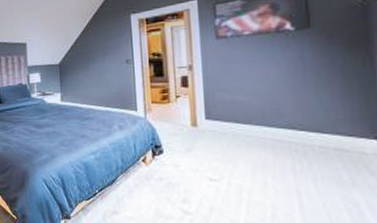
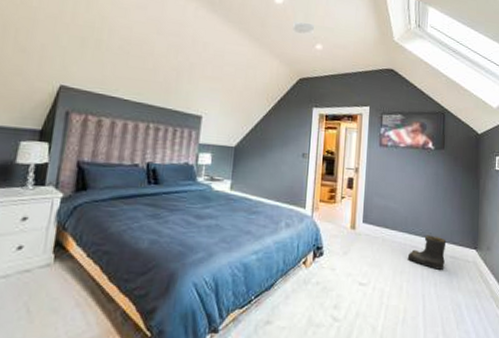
boots: none [270,127,327,164] -> present [407,235,447,270]

